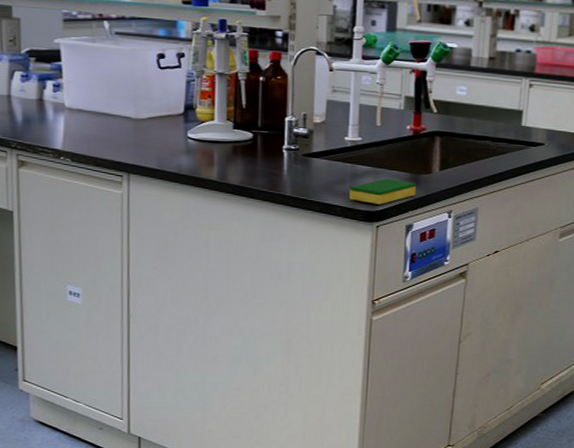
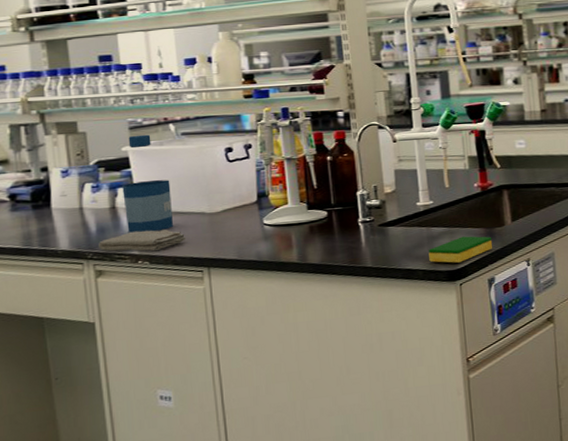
washcloth: none [22,126,110,149] -> present [97,229,186,251]
bottle: none [51,28,99,130] -> present [122,134,173,233]

